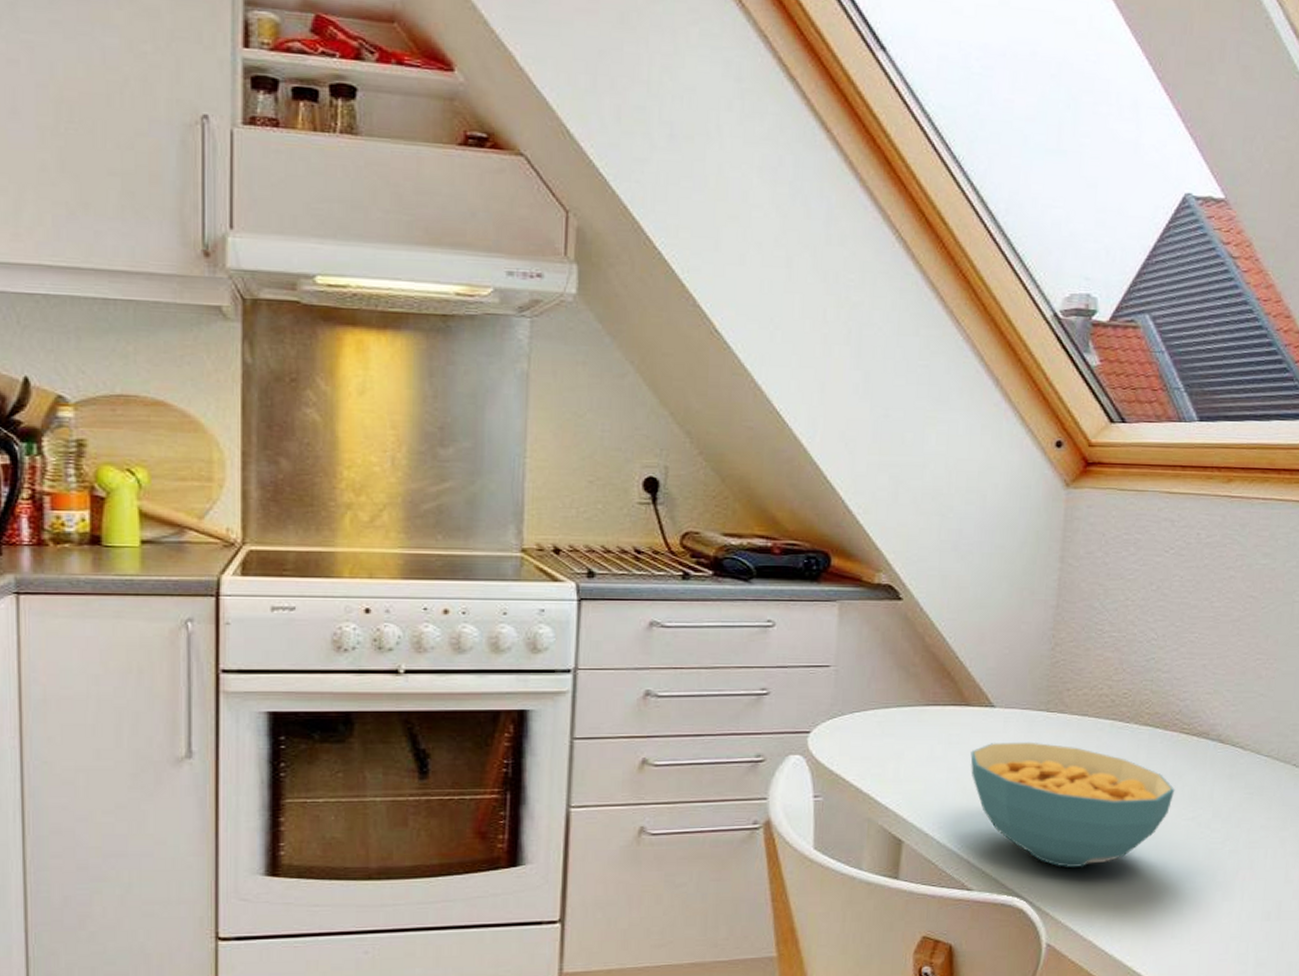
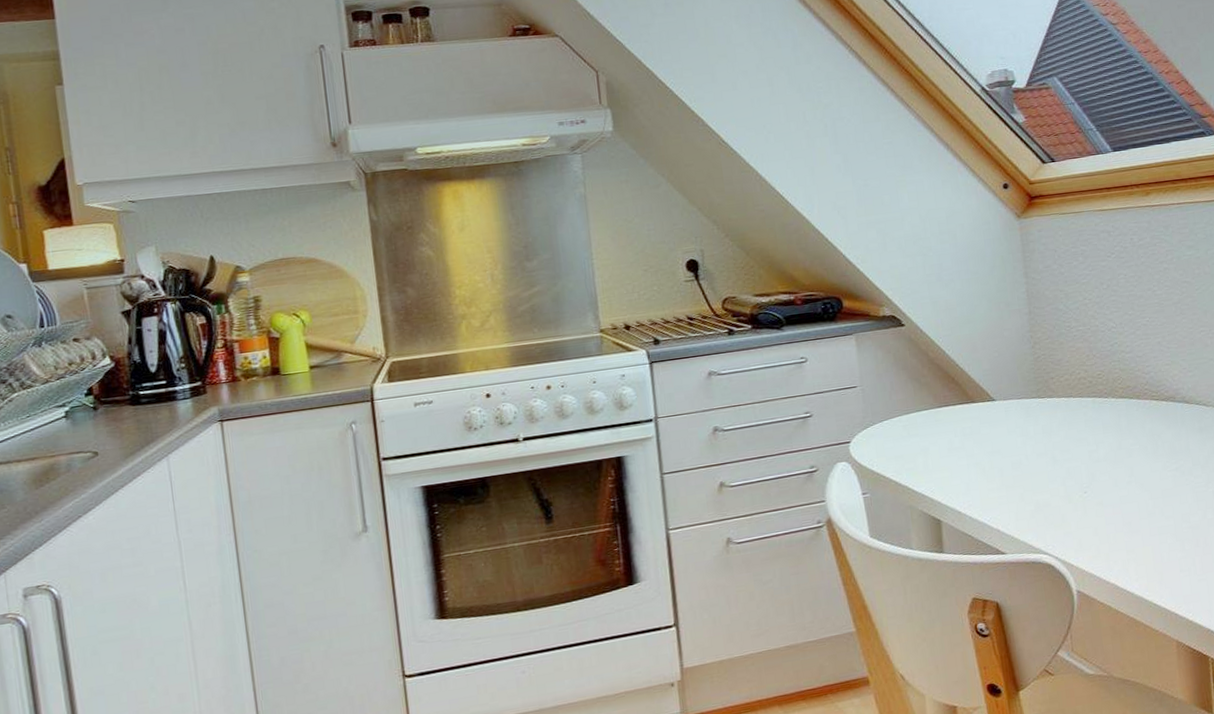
cereal bowl: present [970,742,1175,867] -> none [983,424,1157,524]

